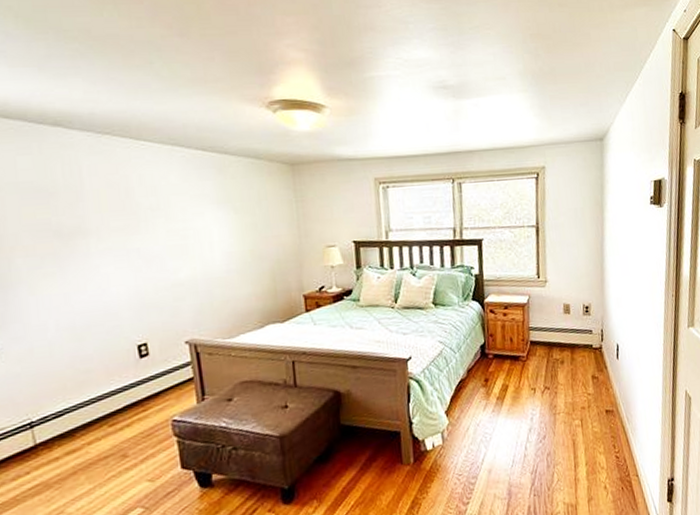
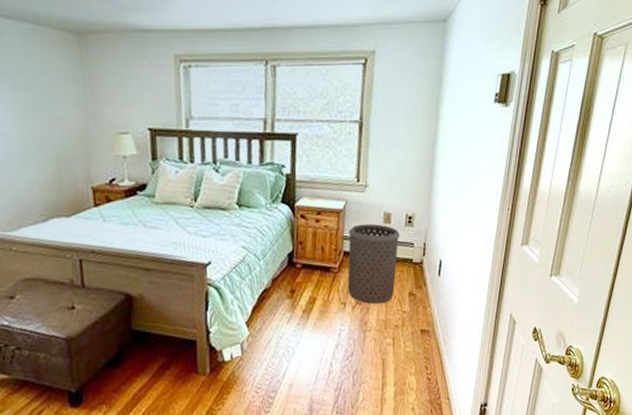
laundry basket: none [533,314,580,388] -> present [347,223,400,304]

